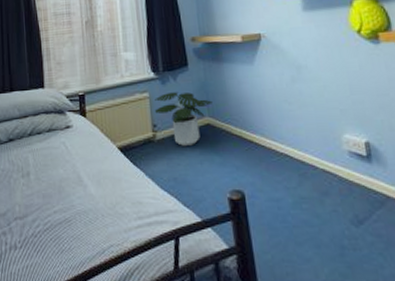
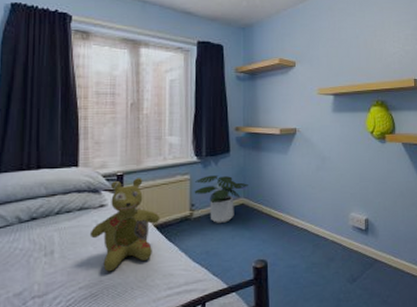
stuffed bear: none [59,97,124,196] -> present [89,178,160,272]

